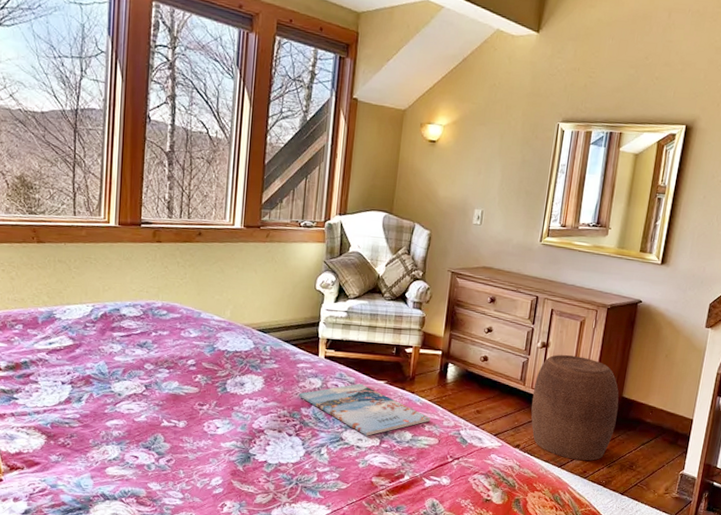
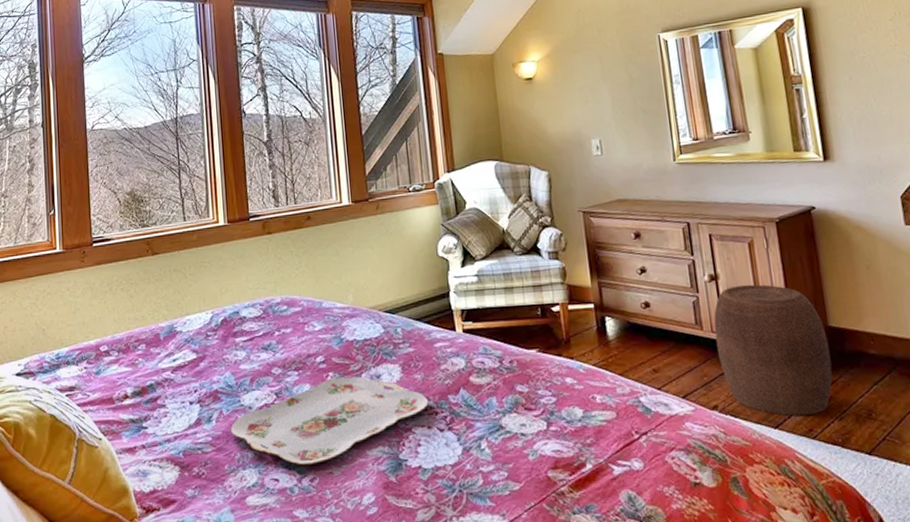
serving tray: none [98,380,283,448] -> present [230,376,429,465]
magazine: present [298,383,431,436] -> none [442,356,601,419]

